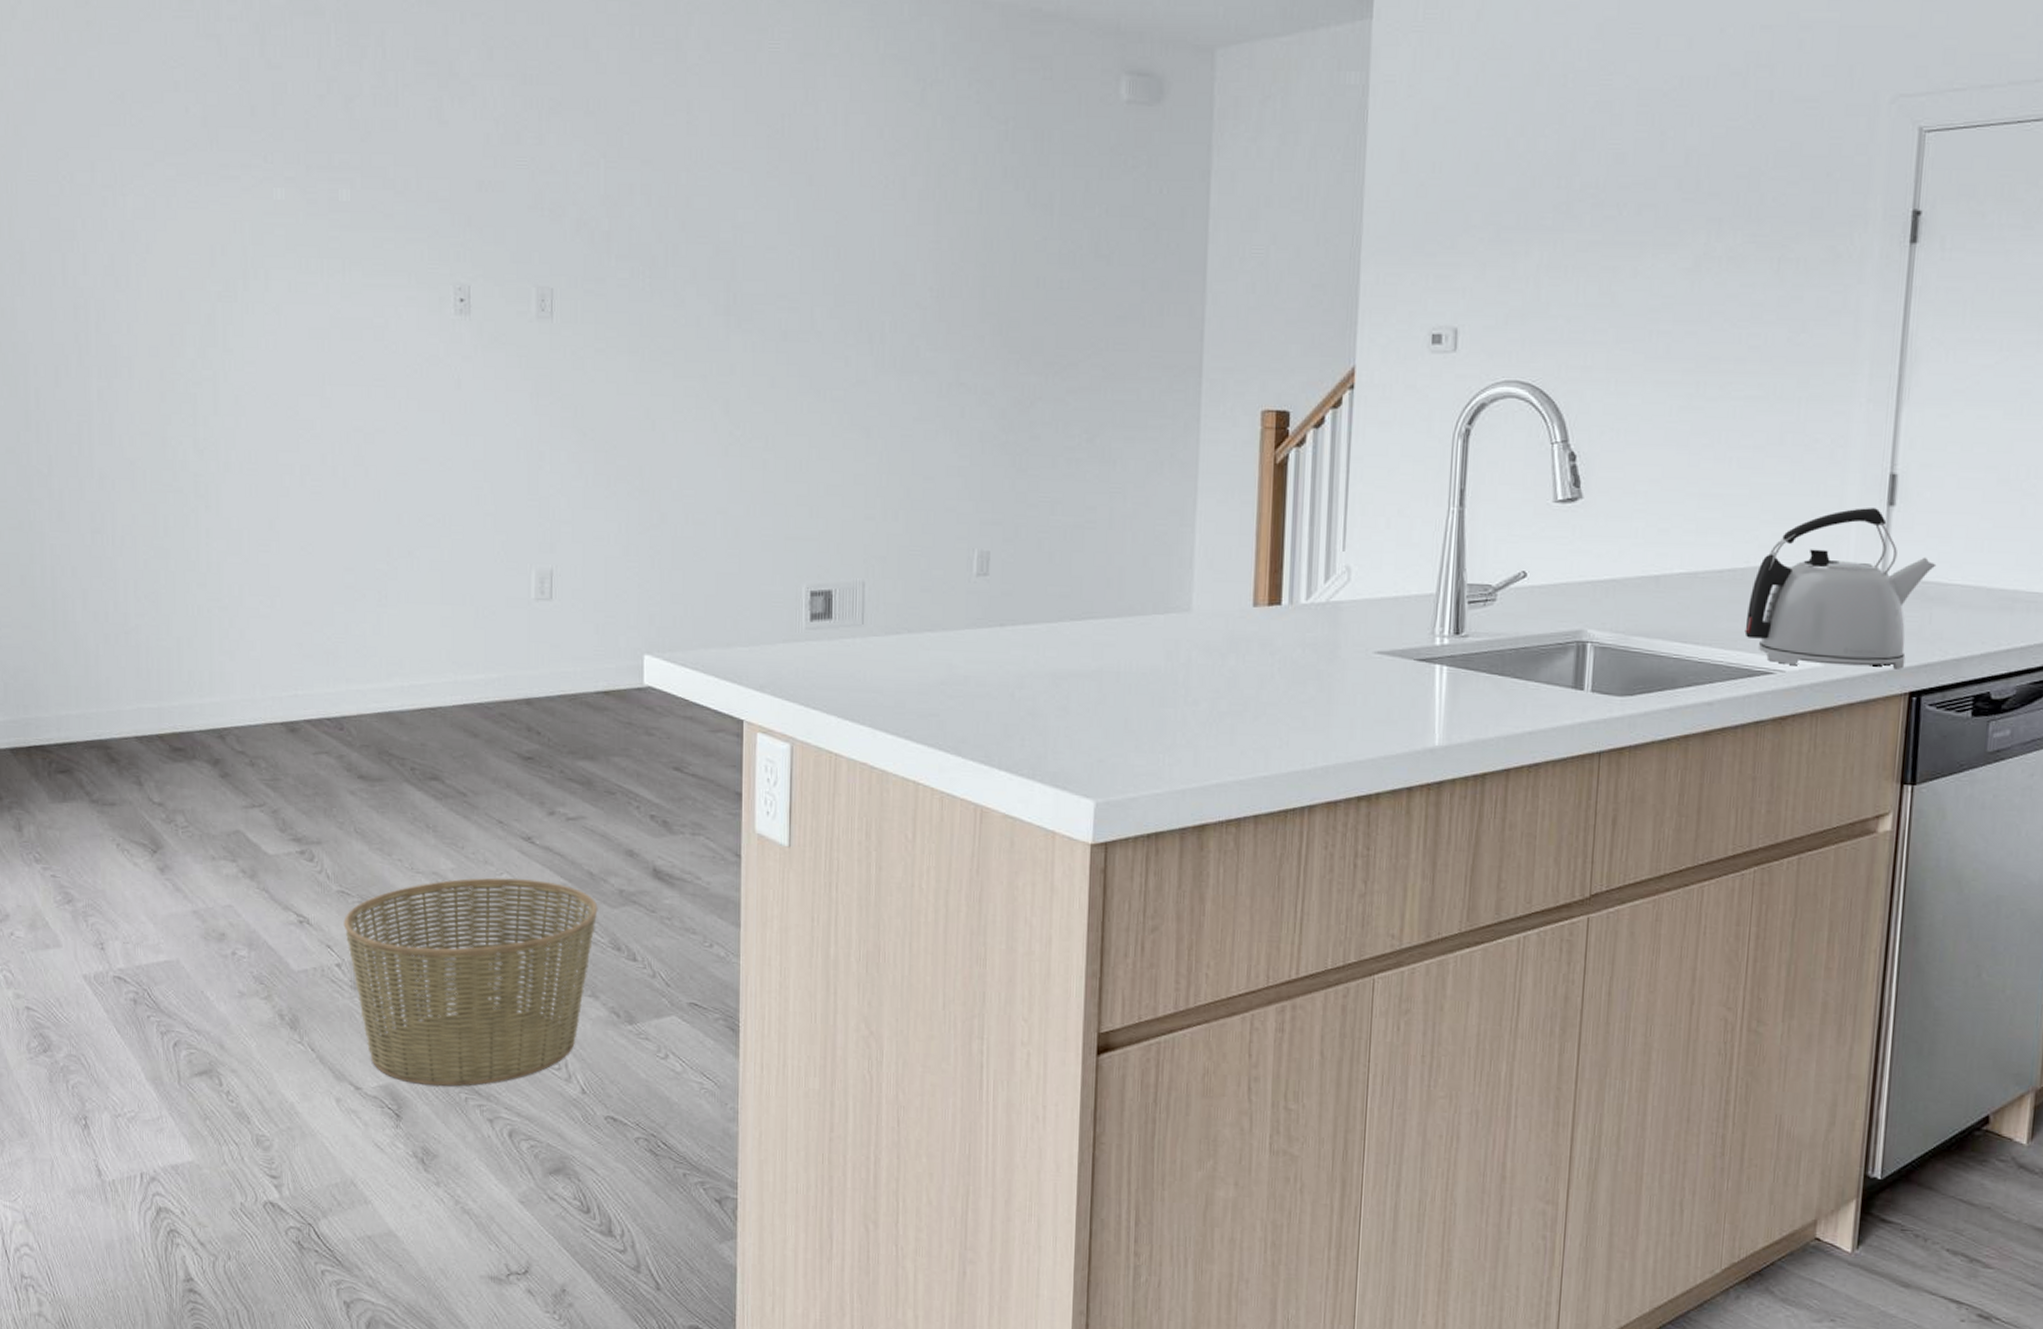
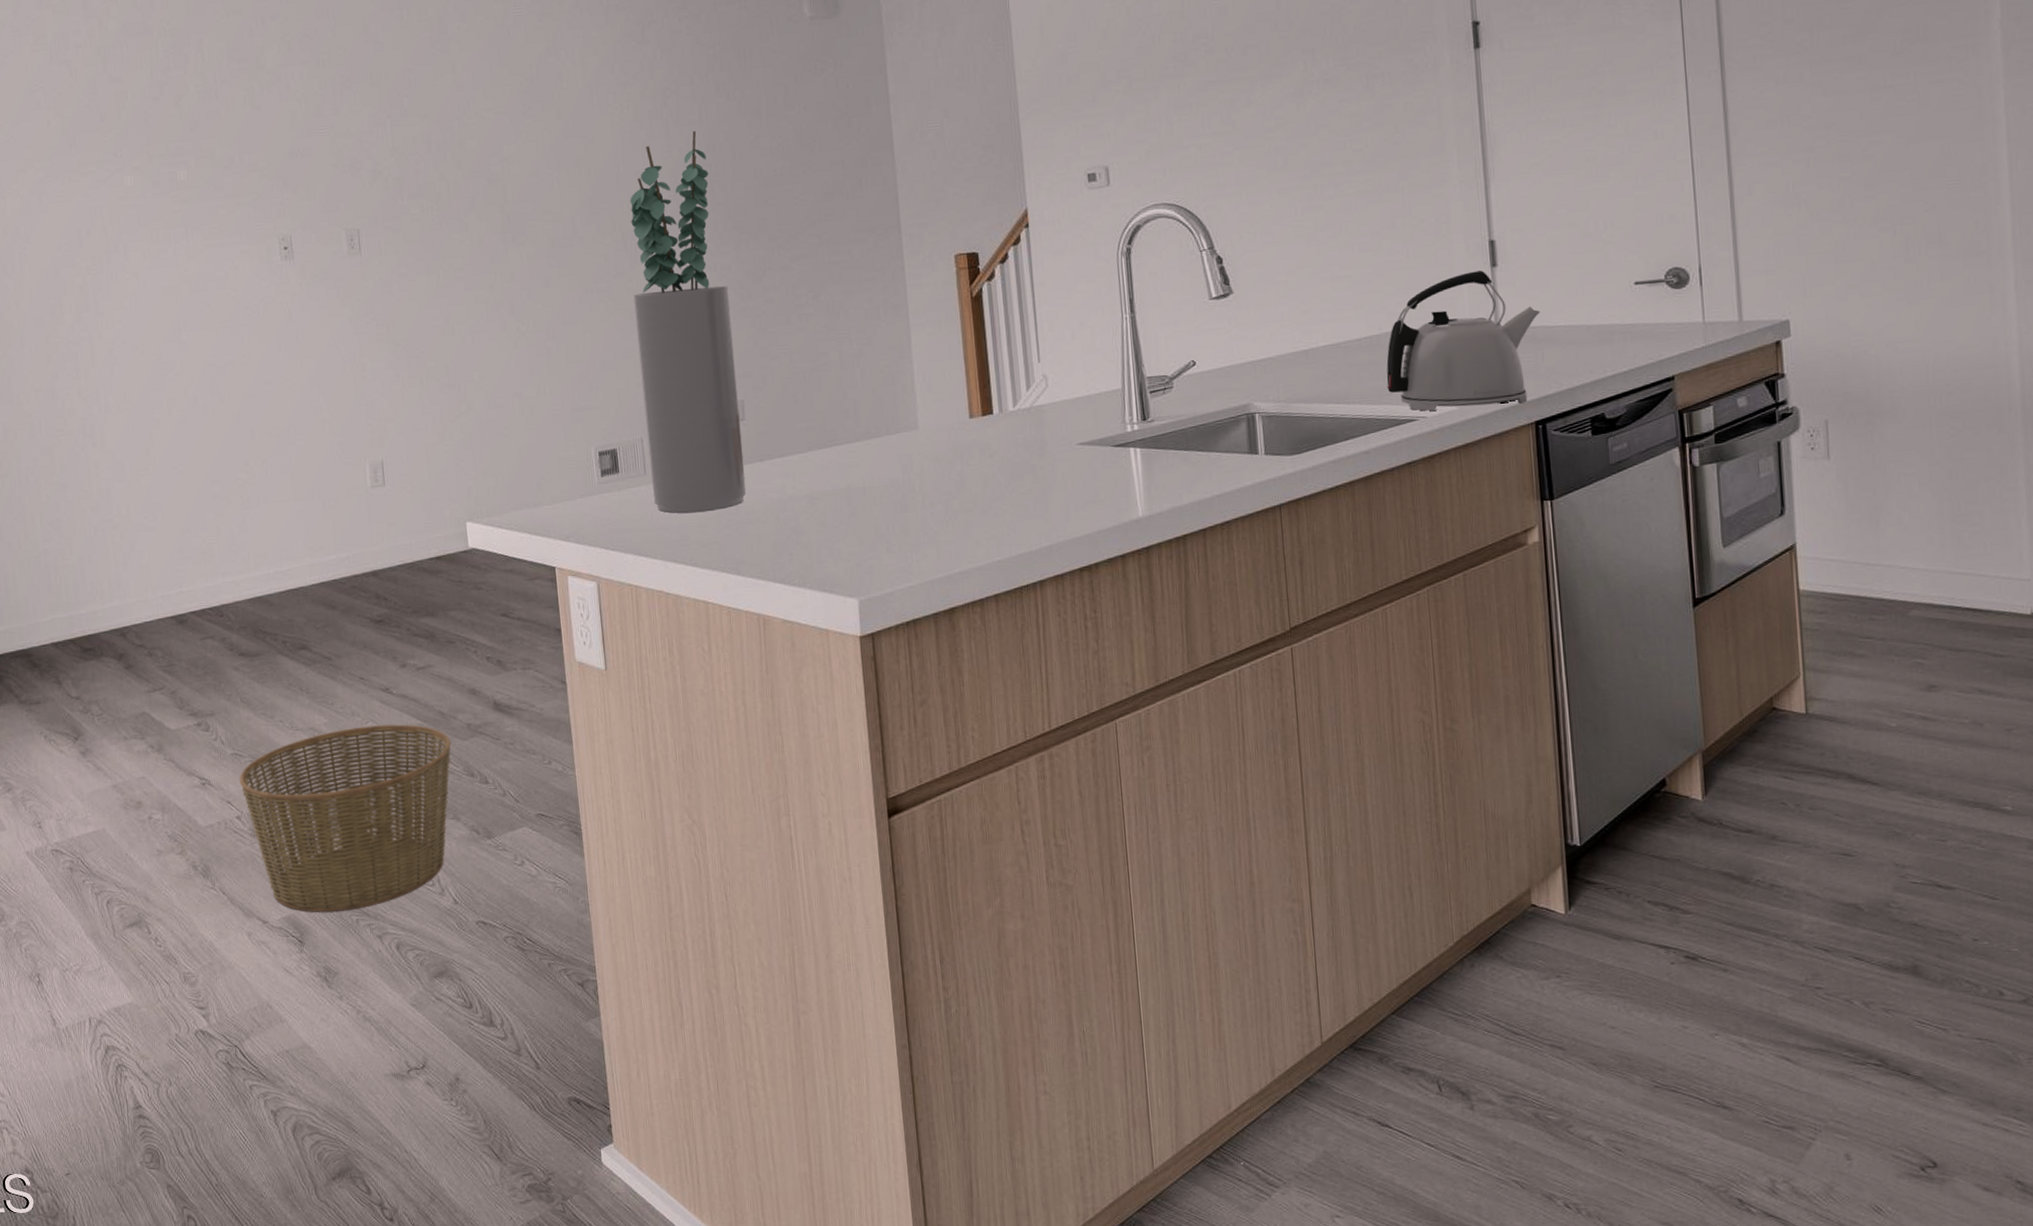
vase: none [868,220,988,677] -> present [630,130,747,513]

